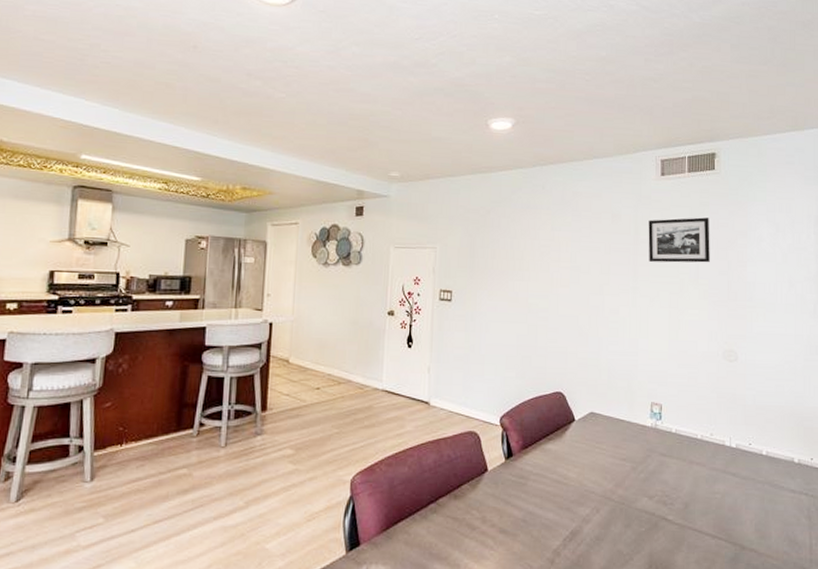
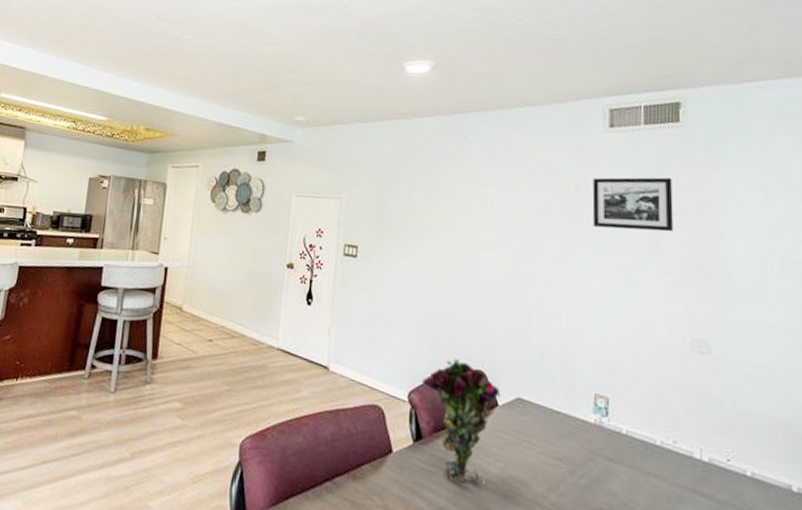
flower: none [512,384,577,491] -> present [422,359,501,485]

